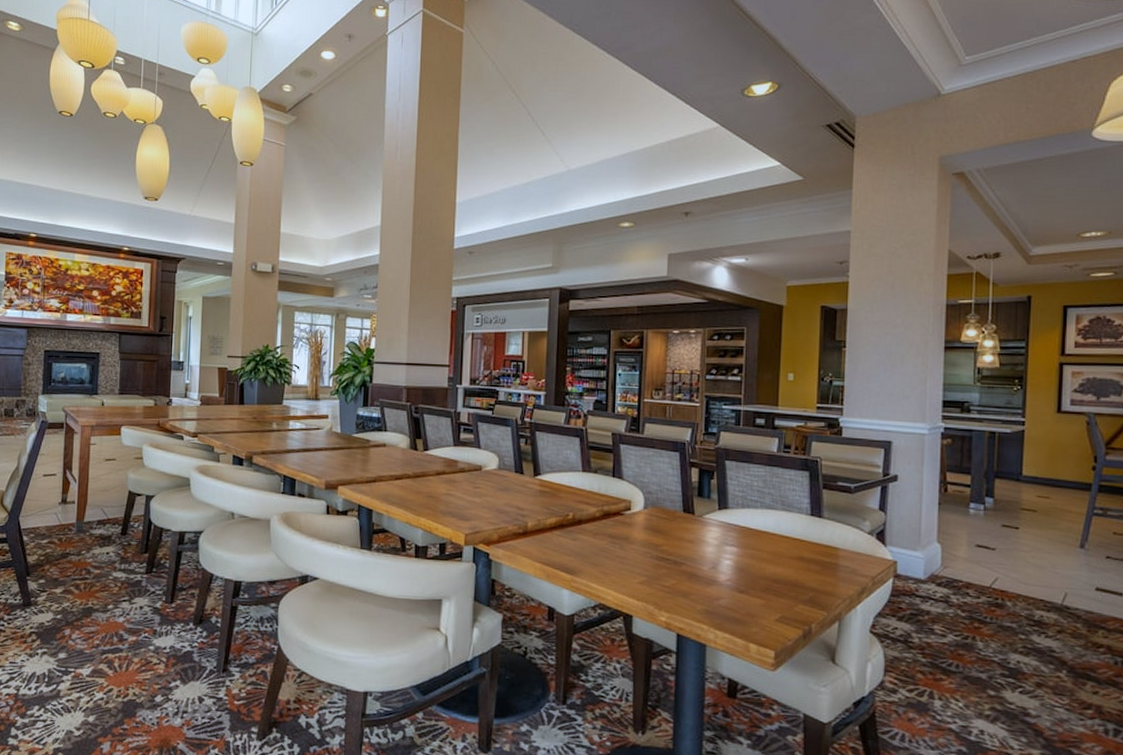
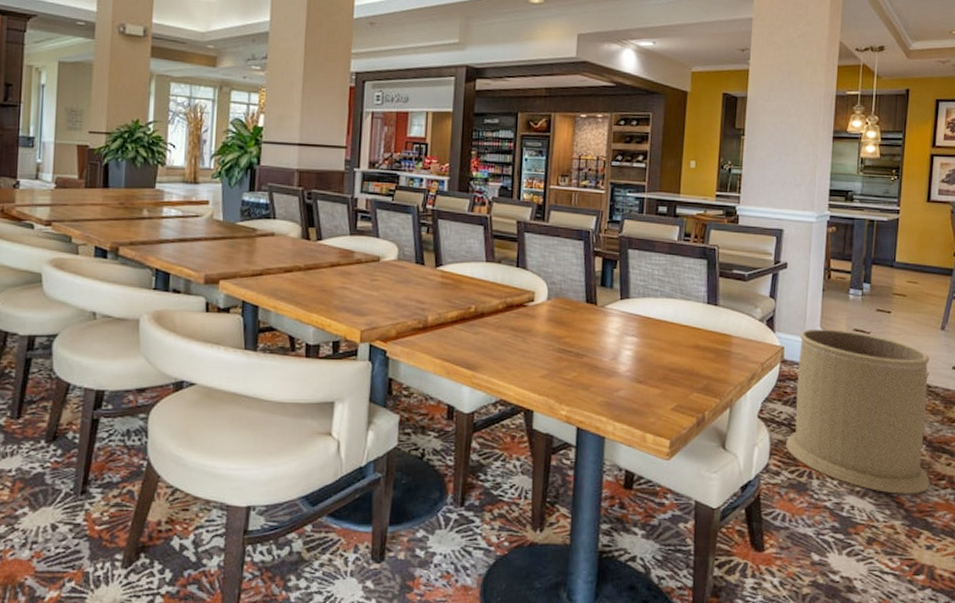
trash can: none [903,543,1074,723] -> present [786,329,930,494]

